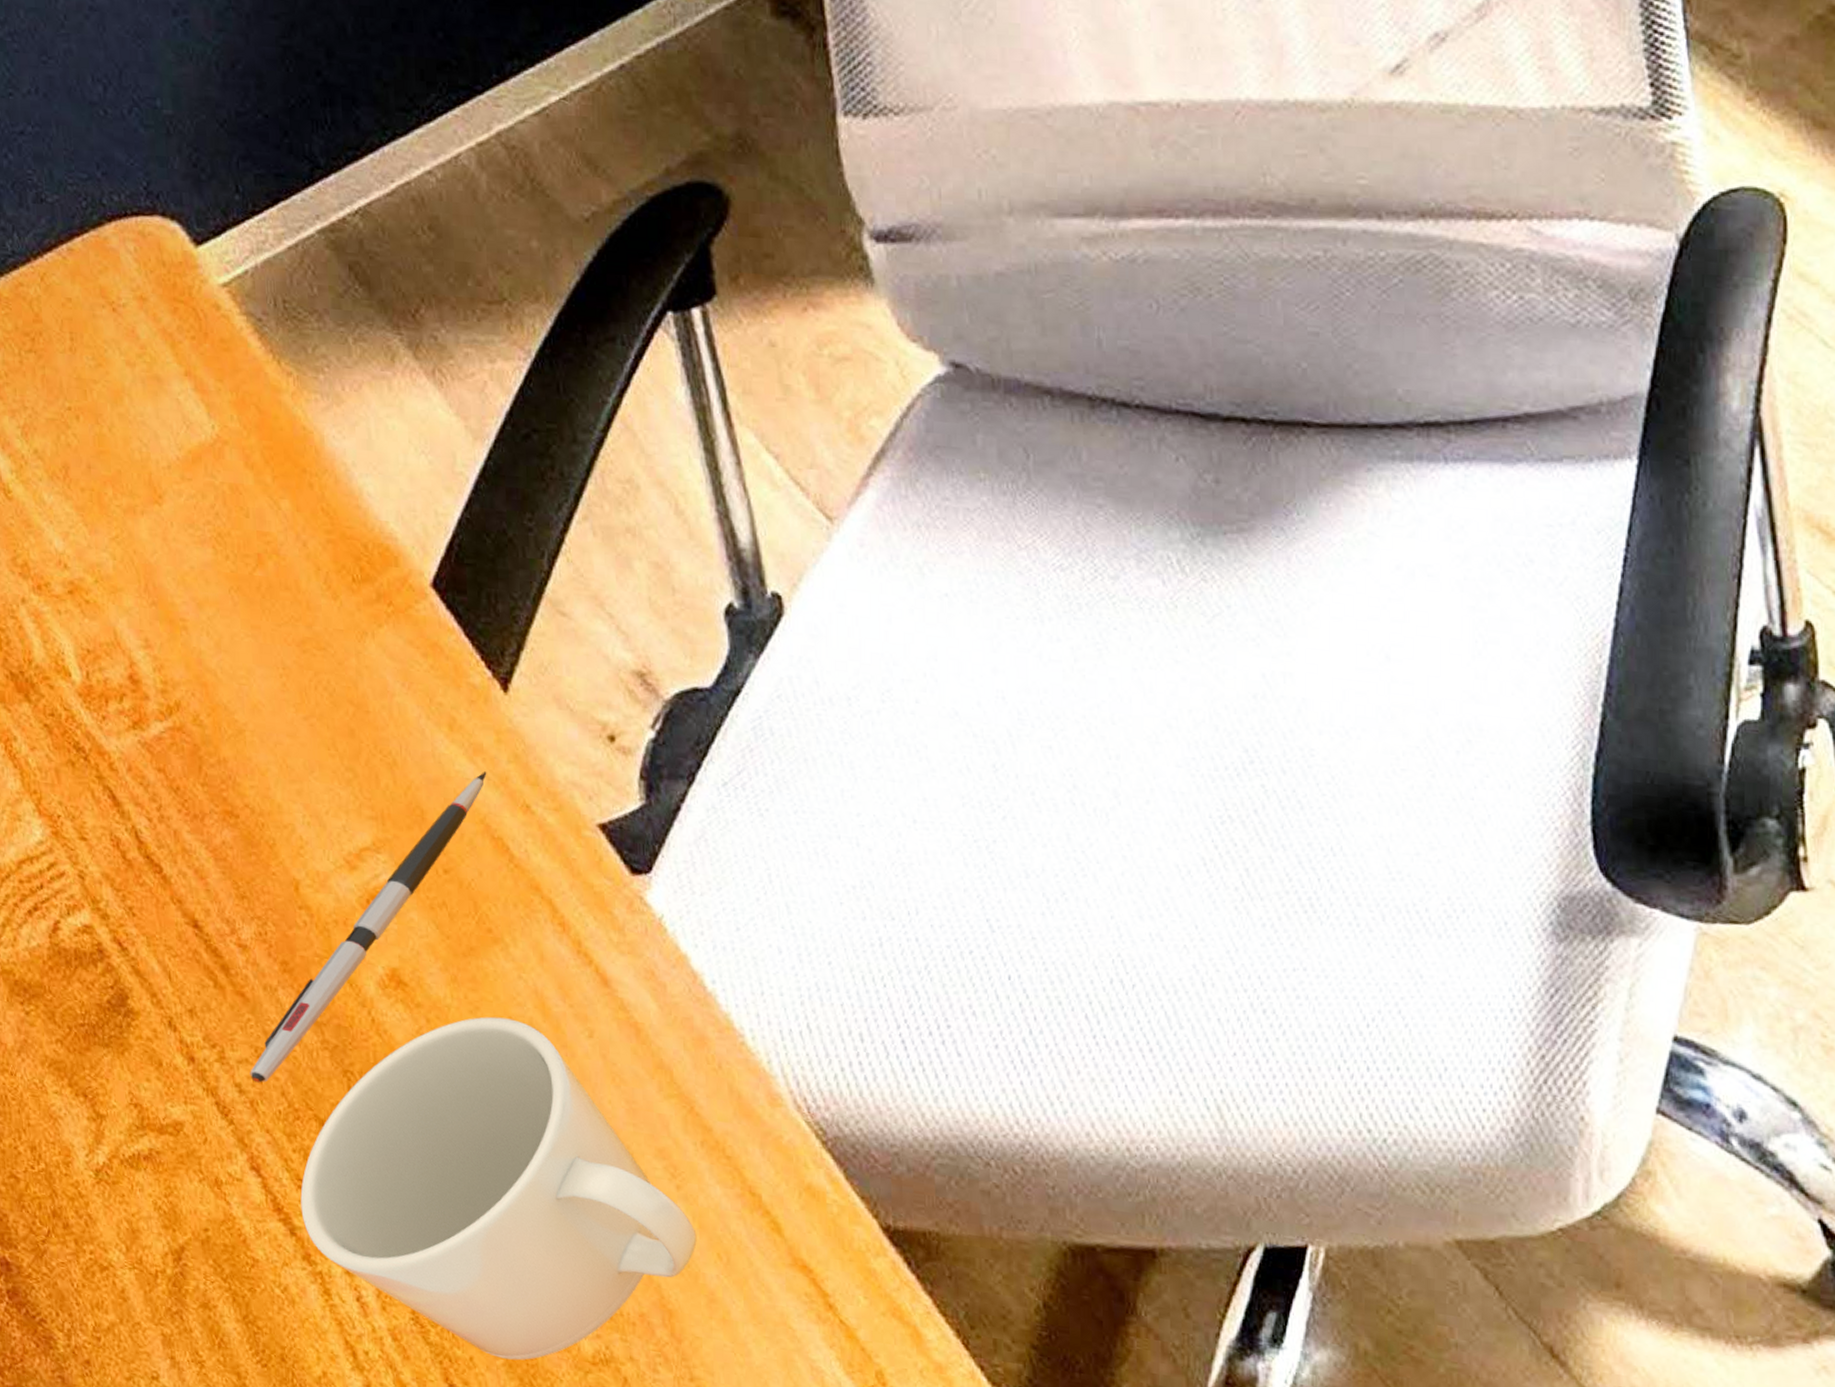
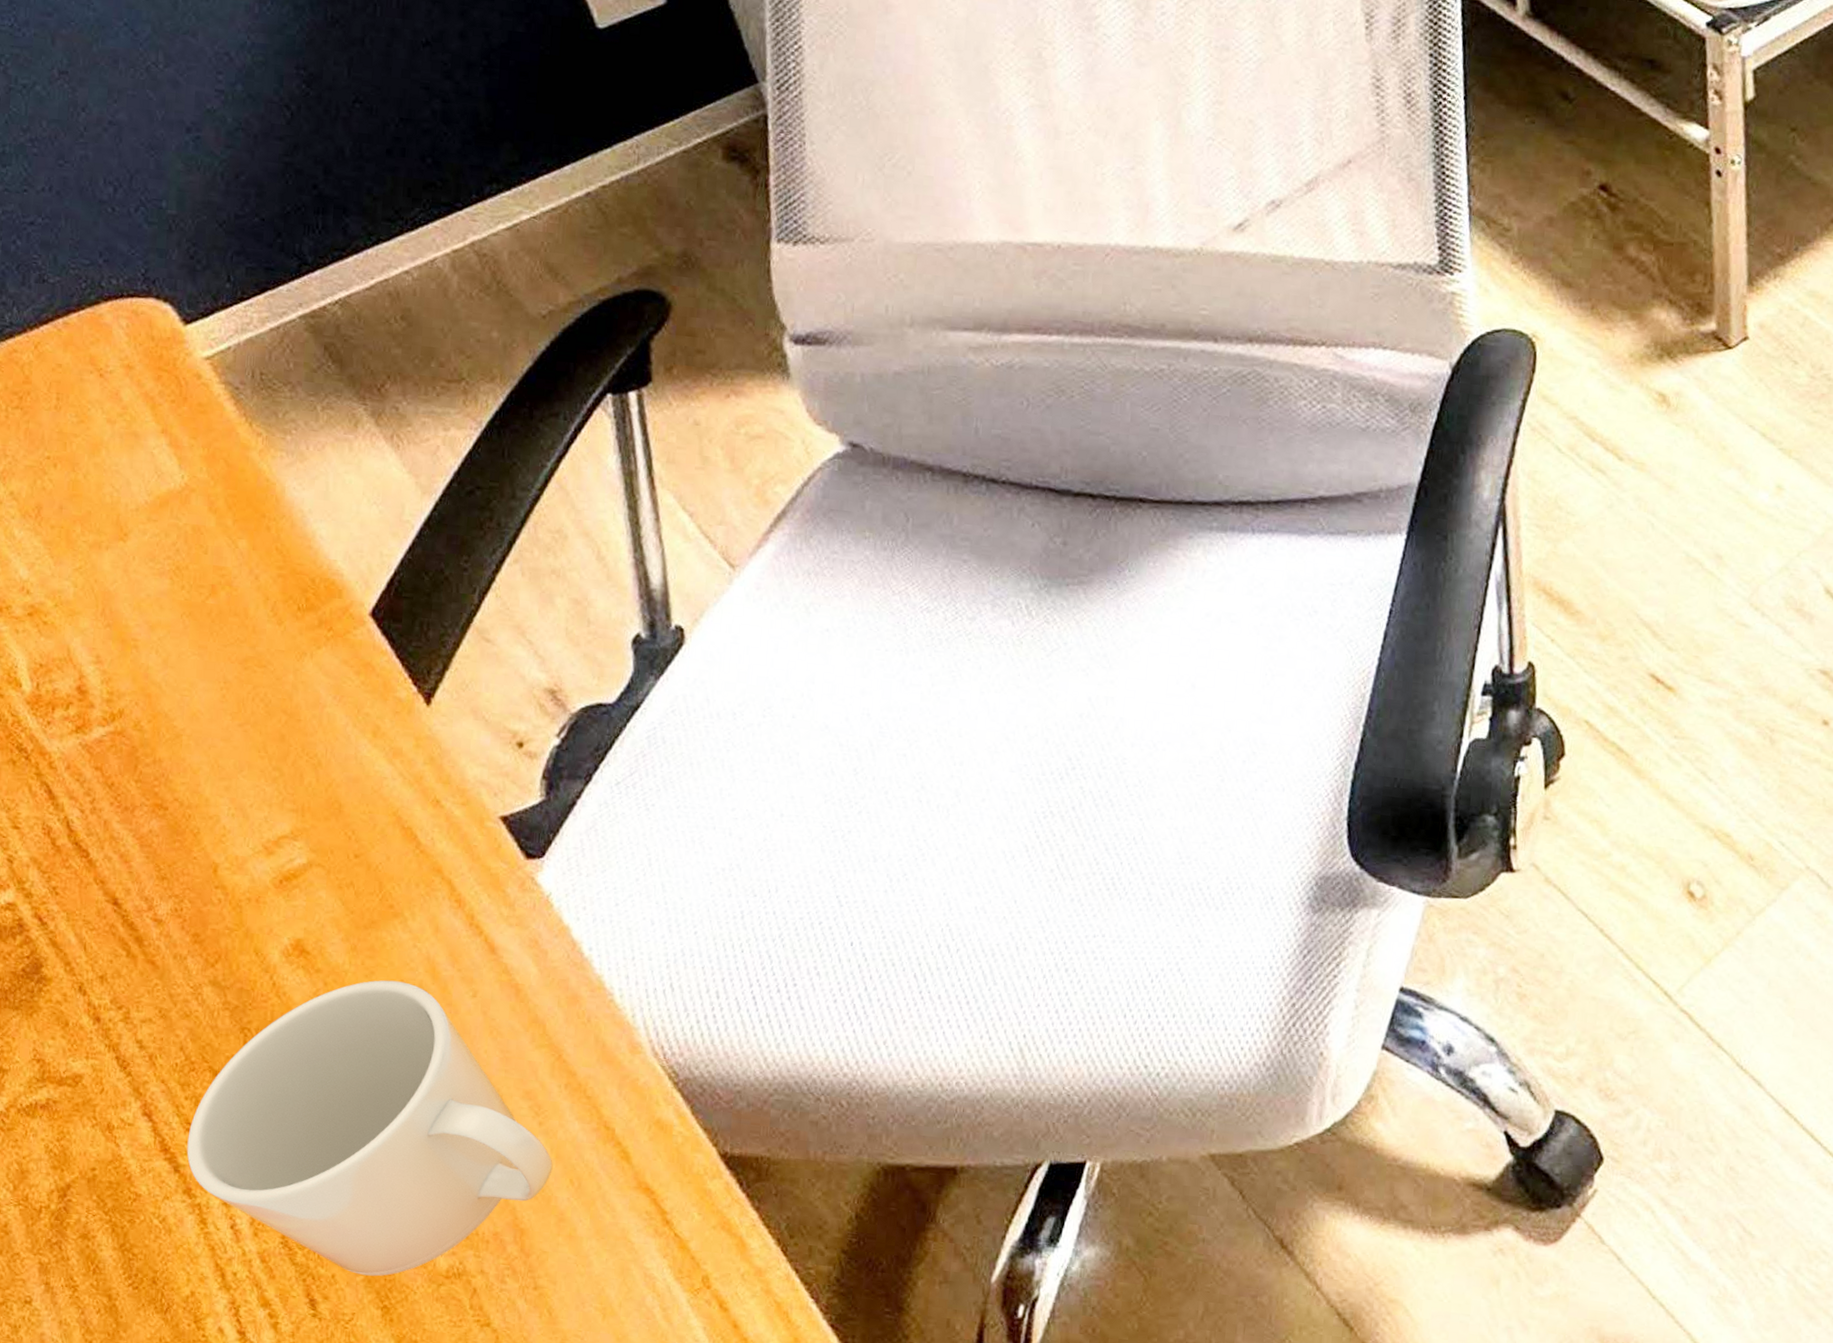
pen: present [250,772,487,1083] -> none [152,772,404,1040]

